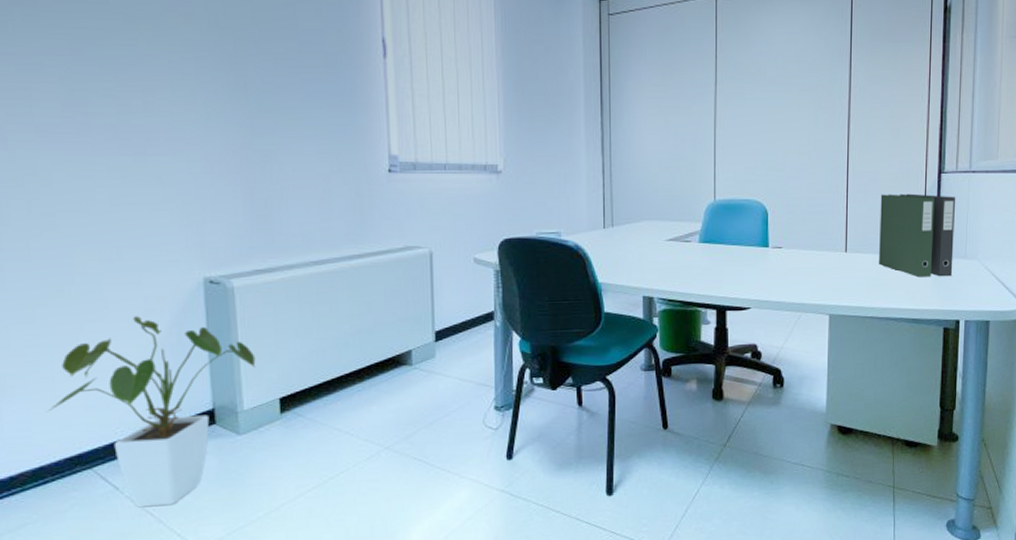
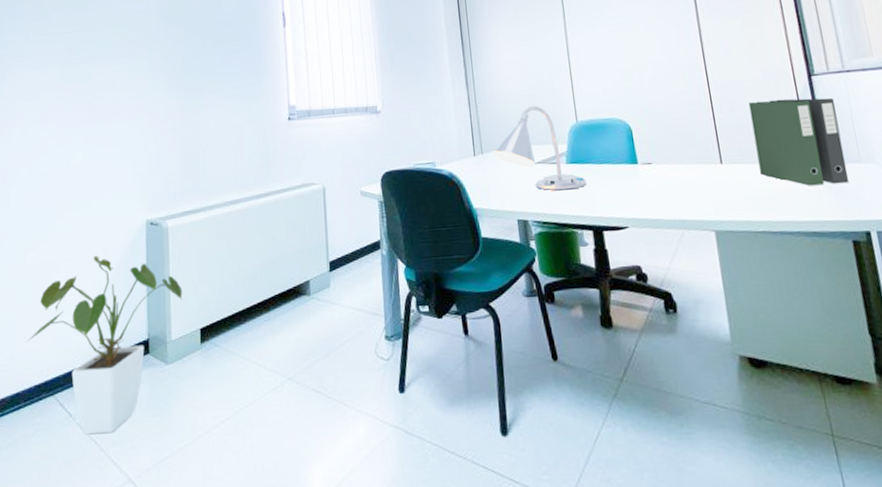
table lamp: none [624,179,717,269] -> present [493,105,587,191]

